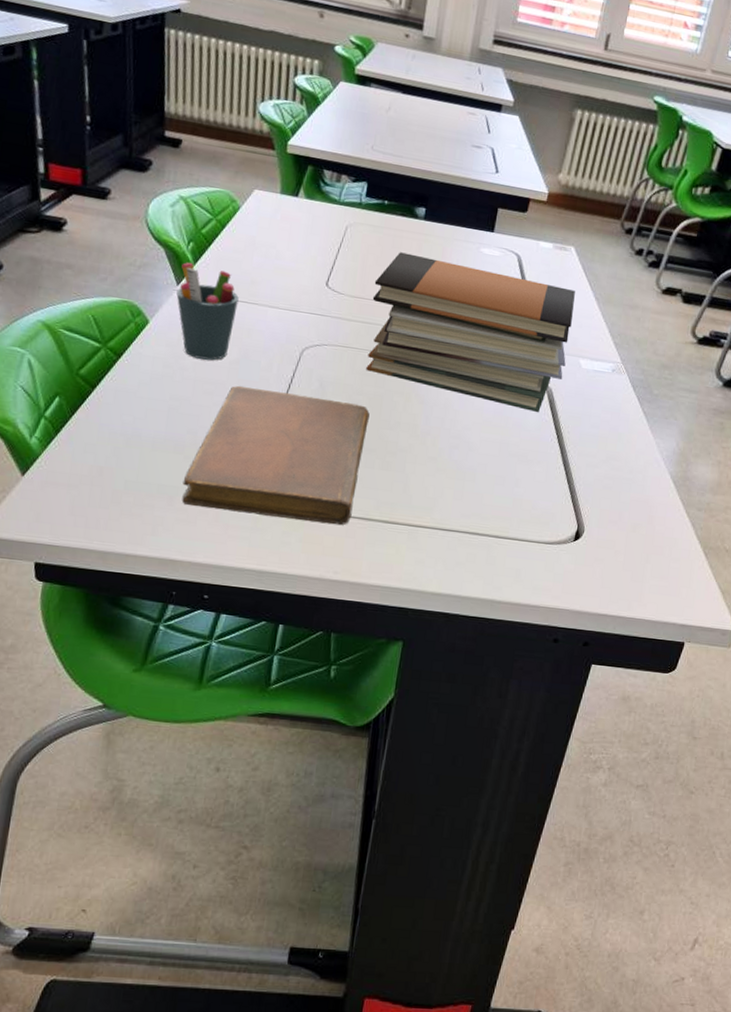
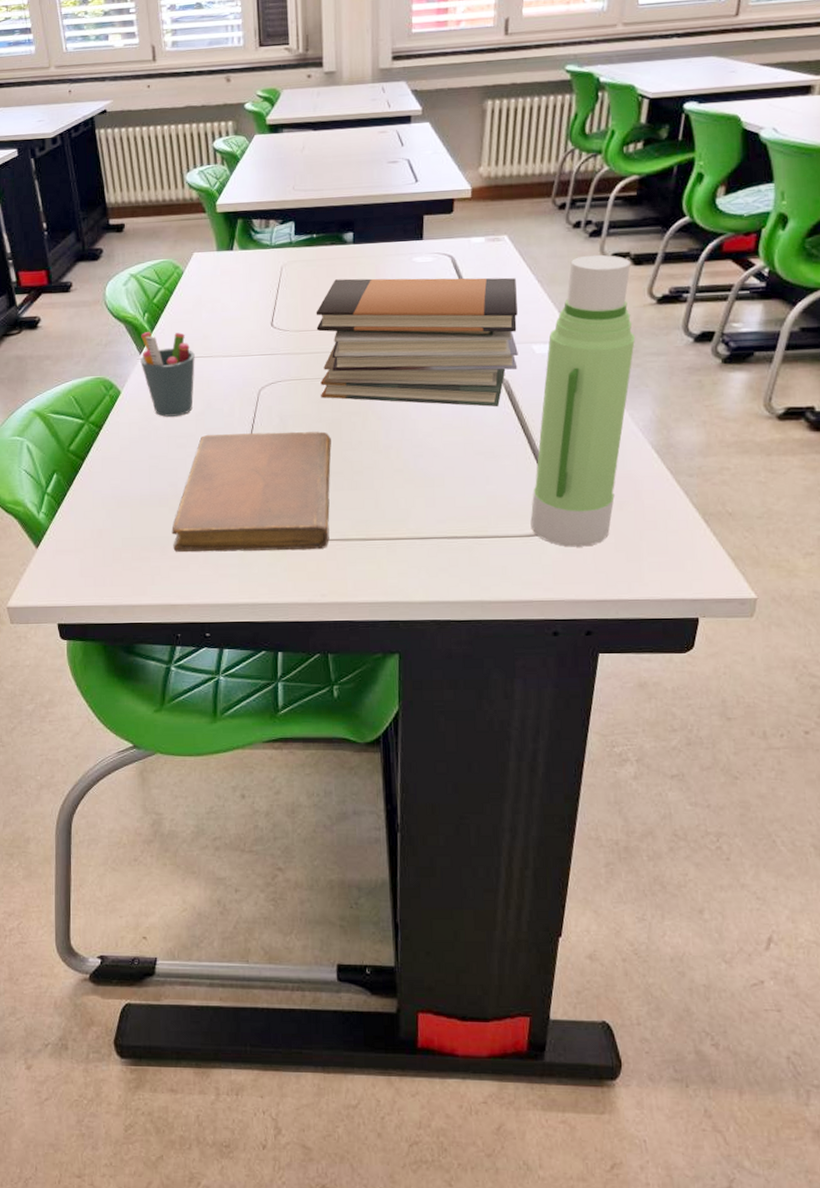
water bottle: none [550,283,681,562] -> present [530,254,636,547]

